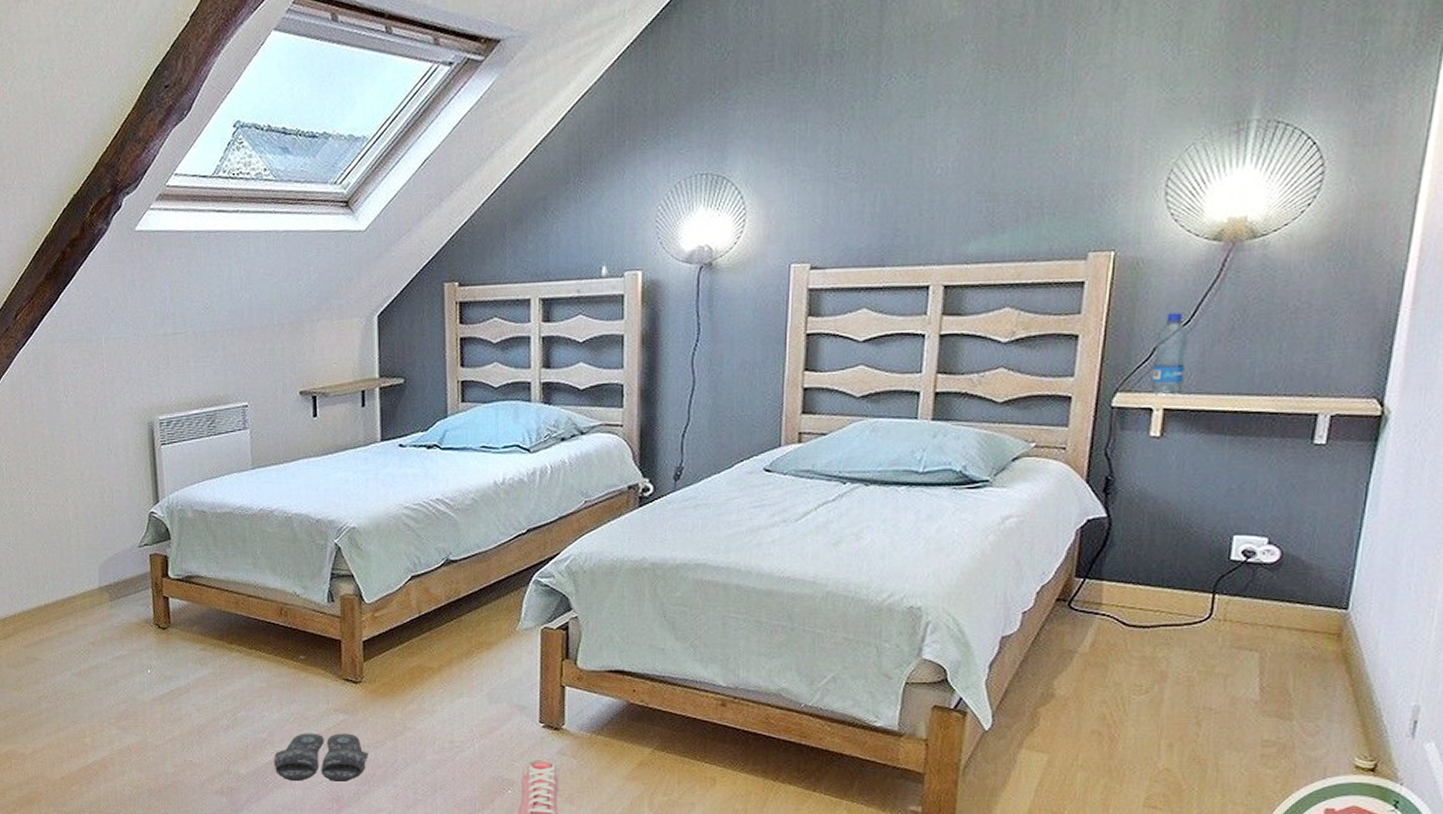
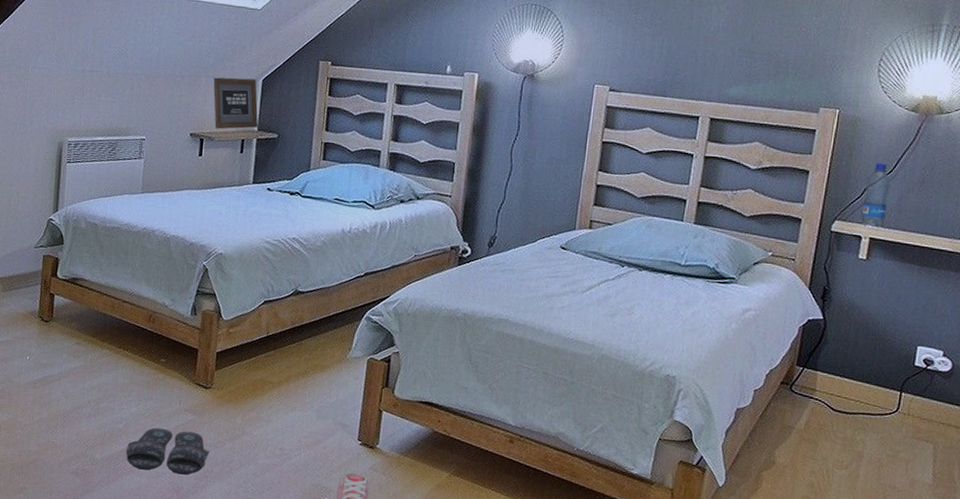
picture frame: none [319,316,380,382] -> present [213,77,259,129]

